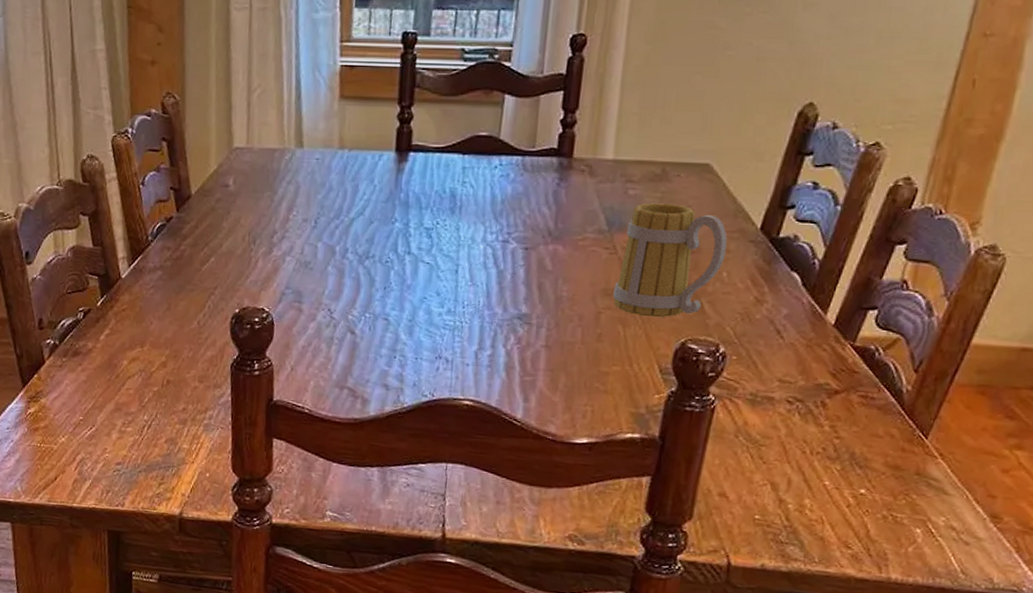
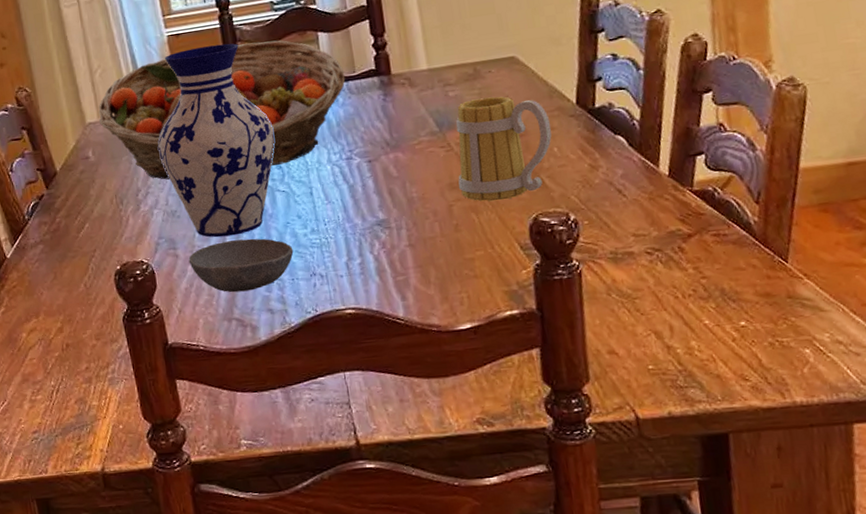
fruit basket: none [248,91,523,234] -> present [98,40,346,180]
vase: none [305,85,433,301] -> present [158,43,275,238]
bowl: none [312,305,424,362] -> present [188,238,294,293]

